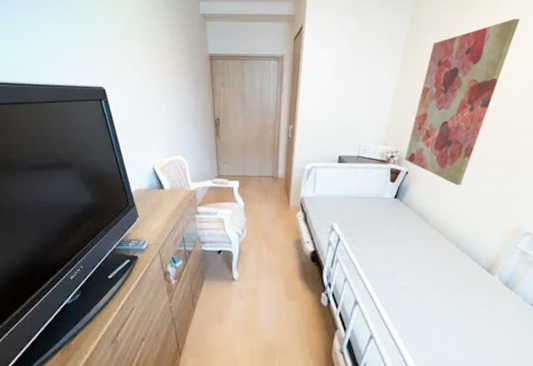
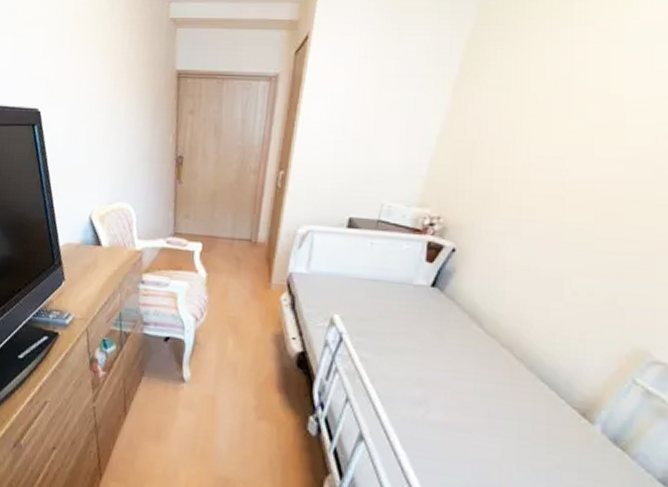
wall art: present [404,18,520,186] -> none [450,27,654,276]

